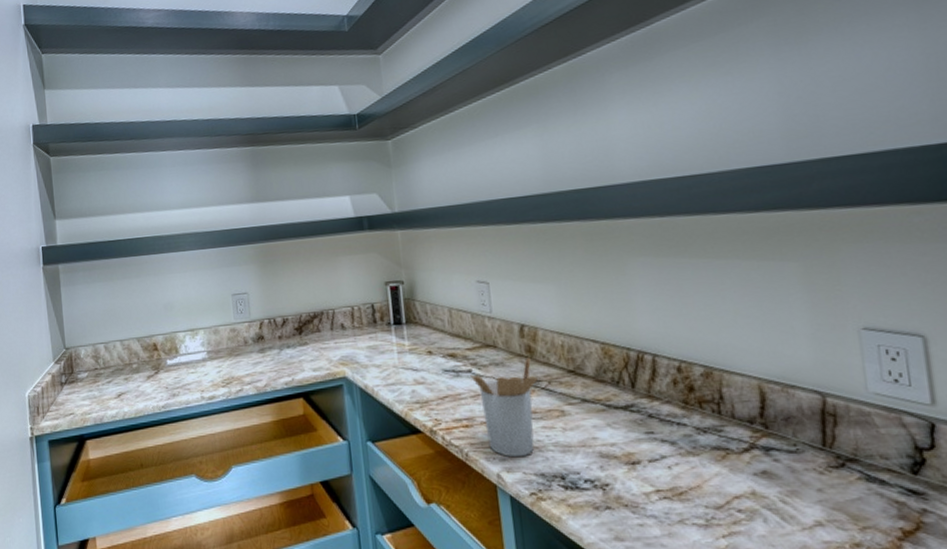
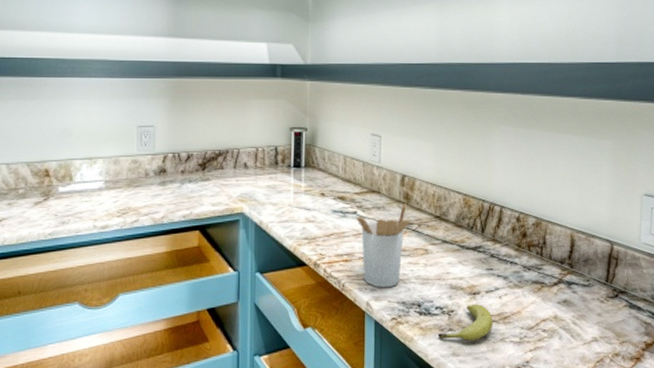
fruit: none [592,477,665,523] -> present [437,304,493,342]

